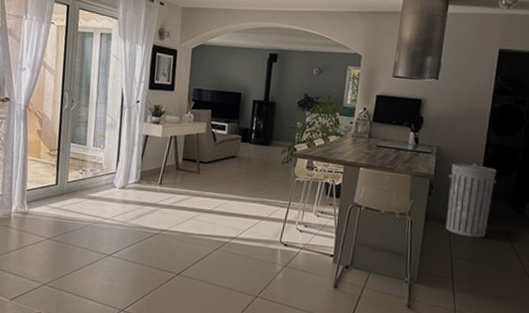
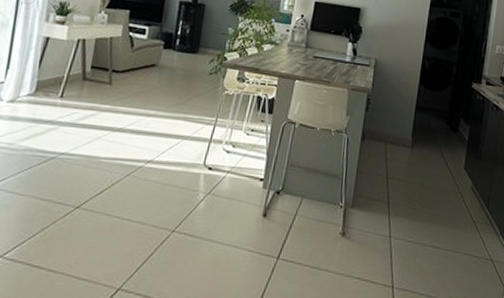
trash can: present [445,162,497,238] -> none [382,76,433,157]

